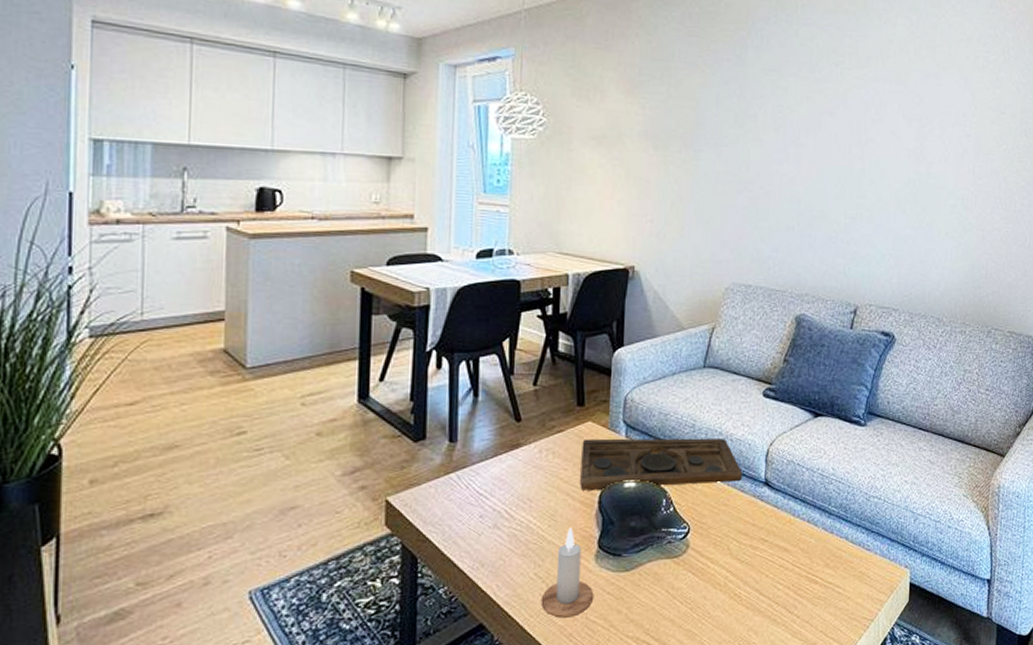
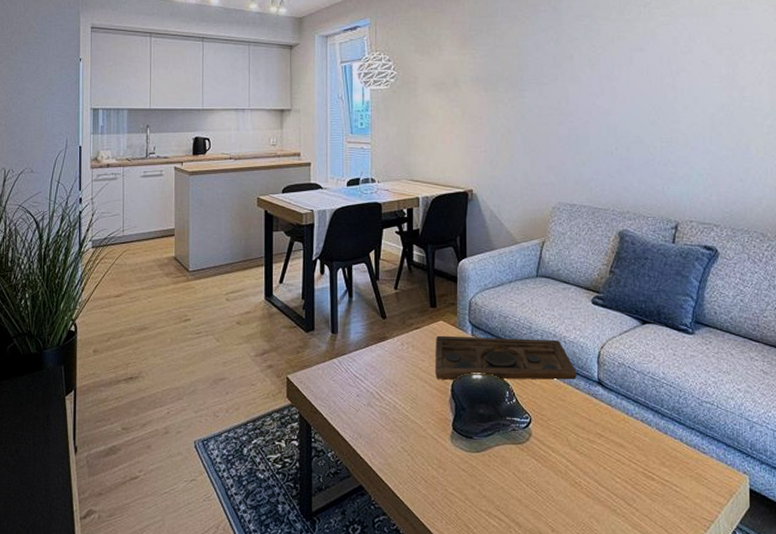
candle: present [541,528,594,618] -> none [407,410,451,488]

